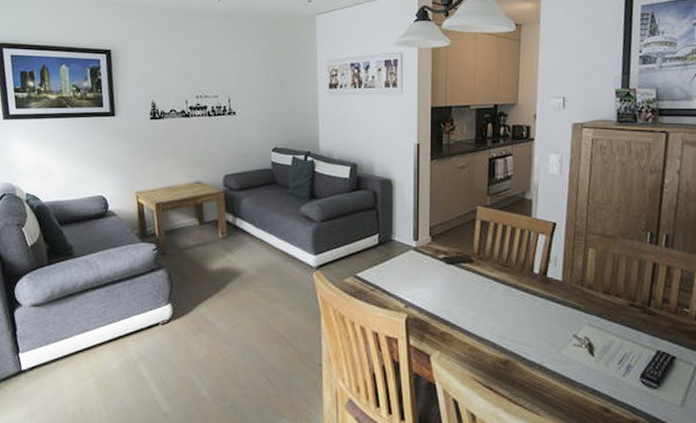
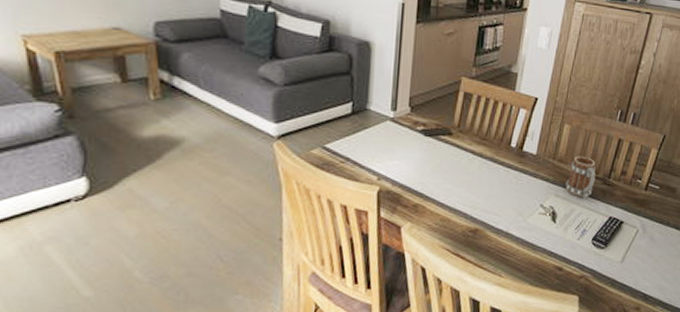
mug: none [599,282,633,330] -> present [565,156,596,199]

